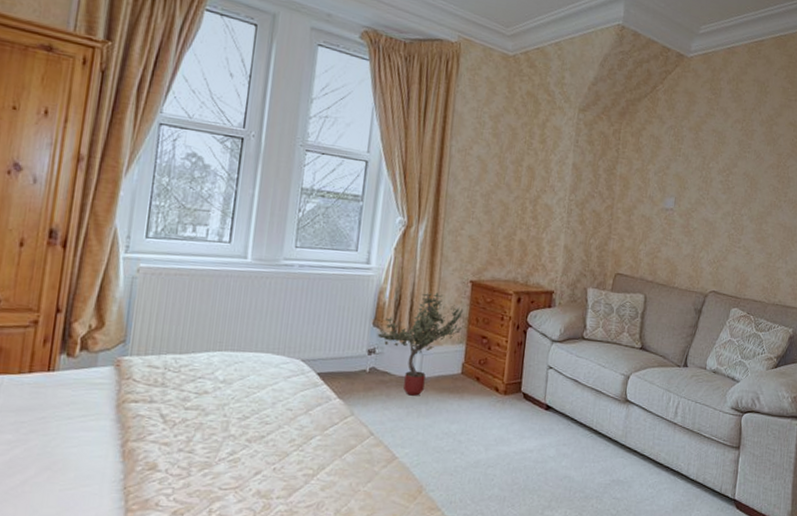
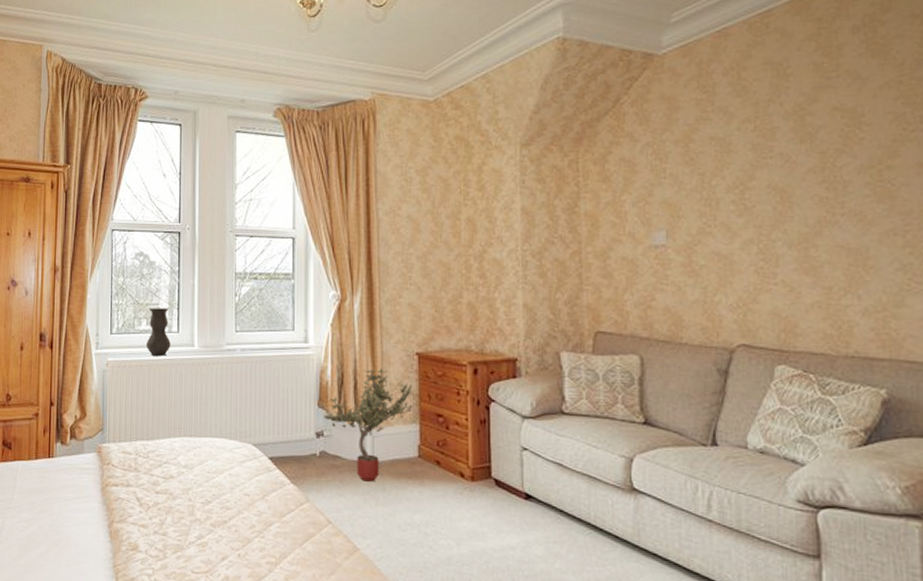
vase: none [189,213,223,266] -> present [145,308,171,356]

